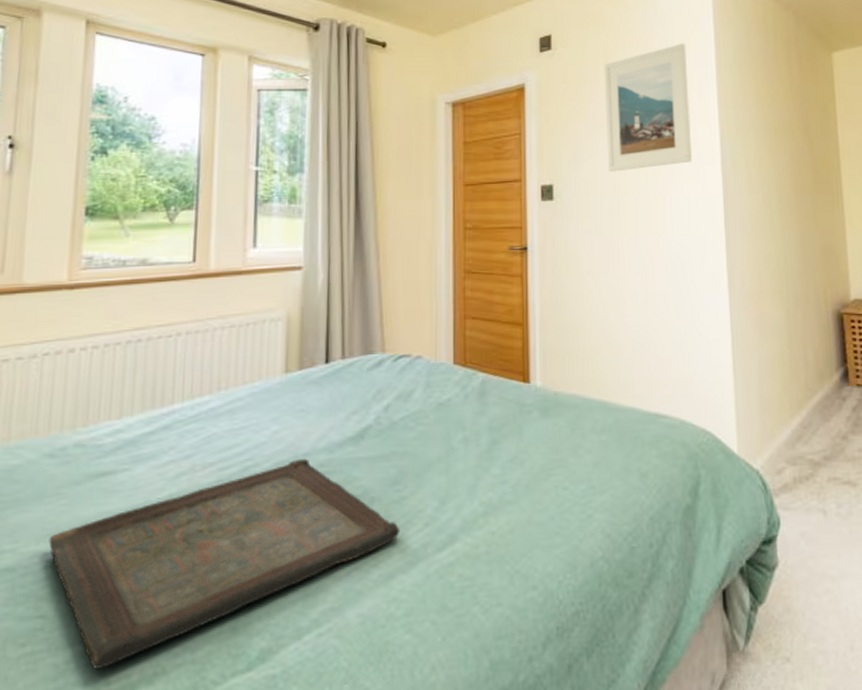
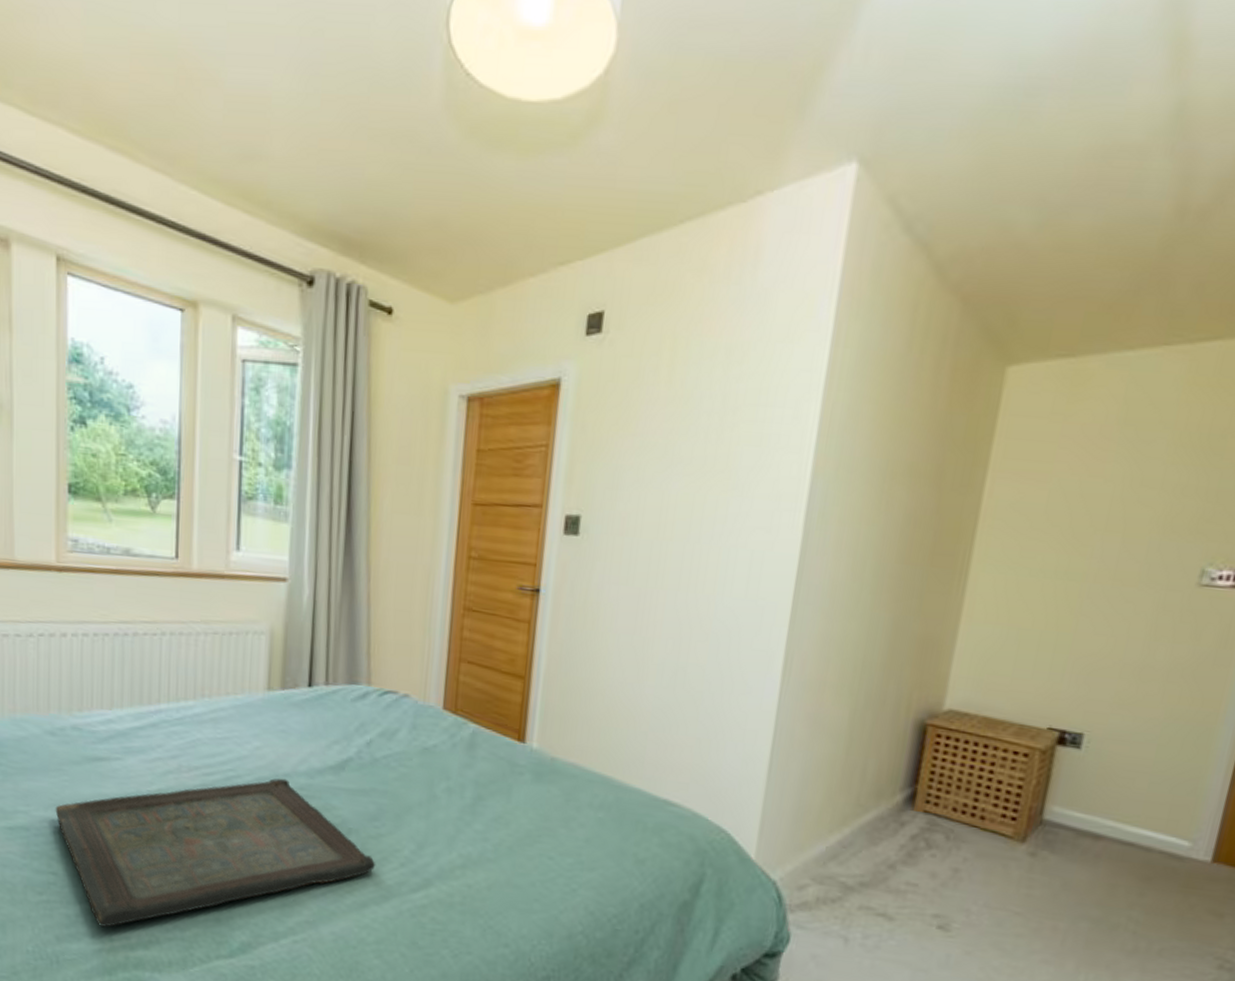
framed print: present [604,43,693,172] -> none [653,335,789,508]

